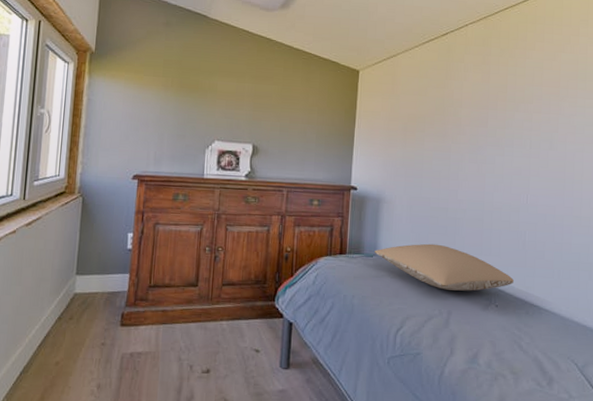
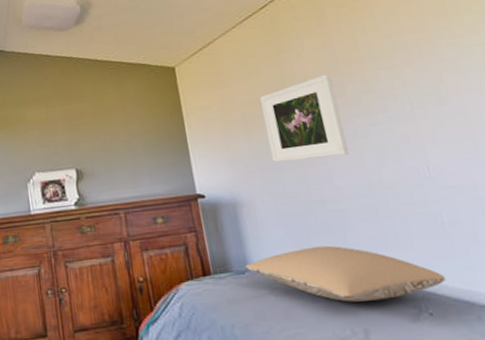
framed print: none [417,106,480,175] -> present [260,74,349,163]

